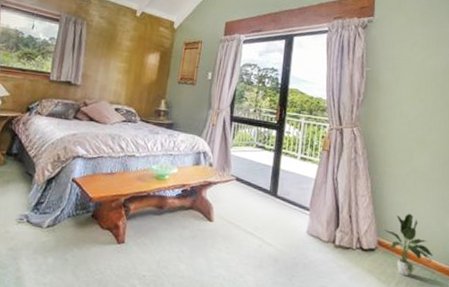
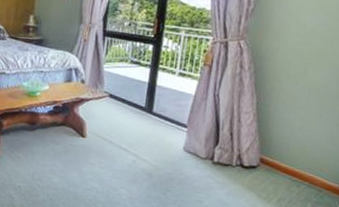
potted plant: present [385,213,433,277] -> none [269,131,322,194]

